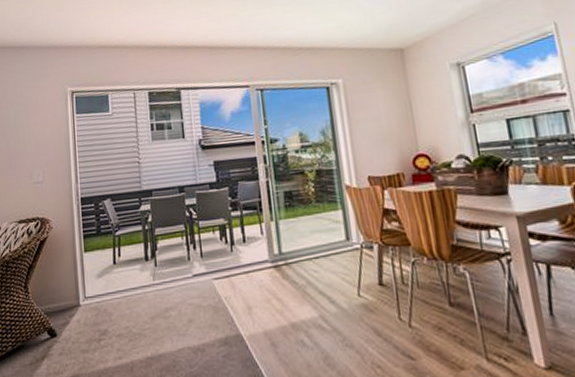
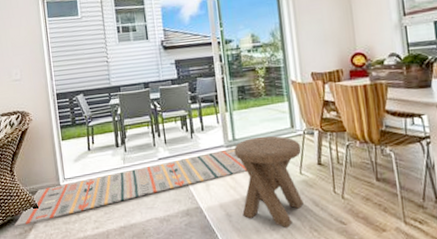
rug: none [25,264,295,355] -> present [14,149,247,227]
music stool: none [280,249,363,364] -> present [234,136,304,229]

